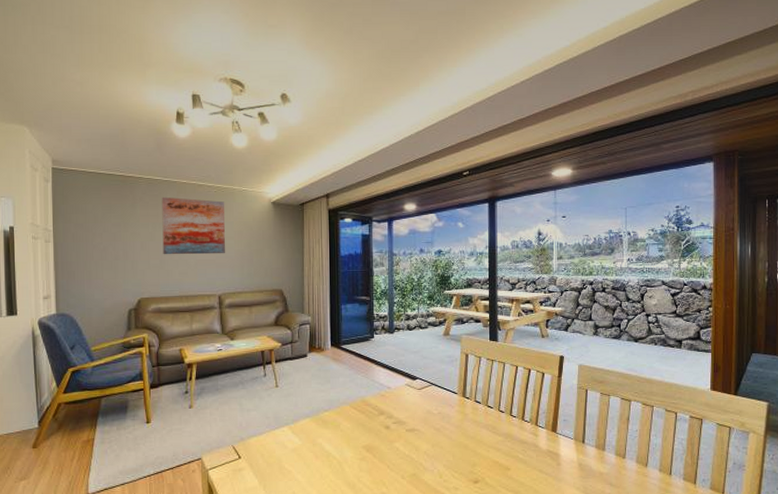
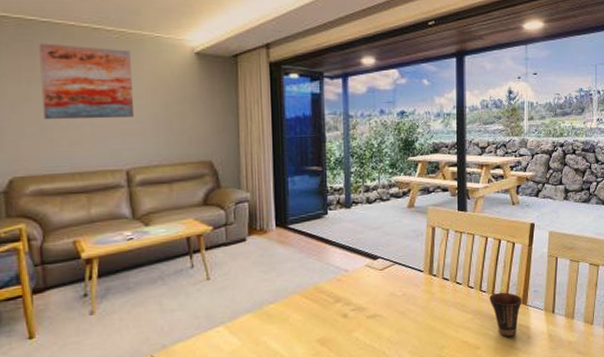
cup: none [519,419,552,461] -> present [489,292,522,337]

